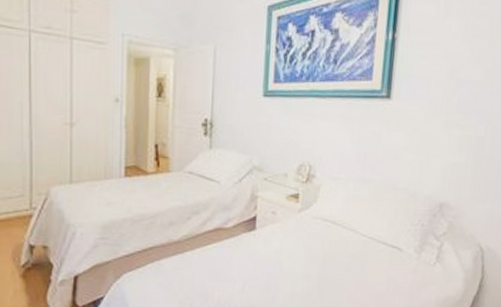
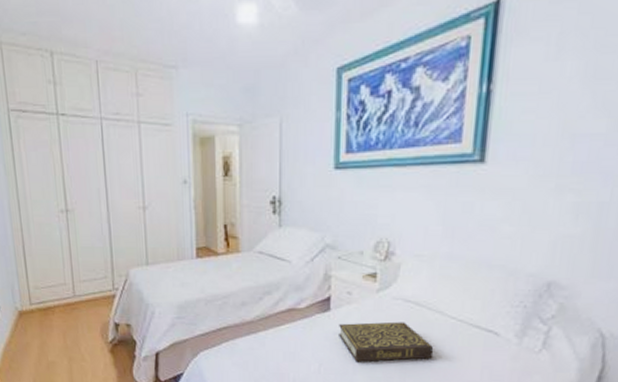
book: none [263,239,348,279] -> present [339,321,434,362]

